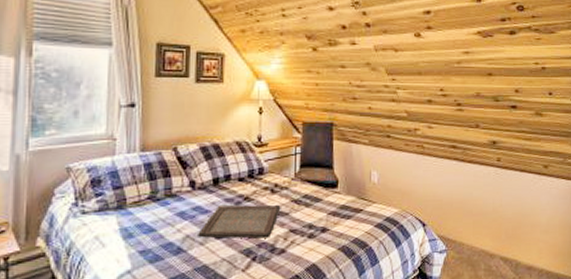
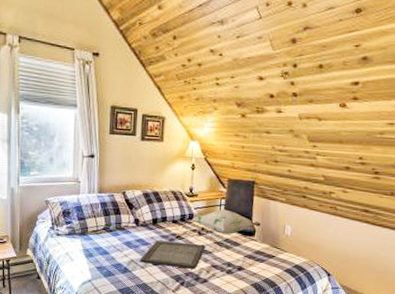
decorative pillow: none [262,158,344,189] -> present [192,209,261,234]

